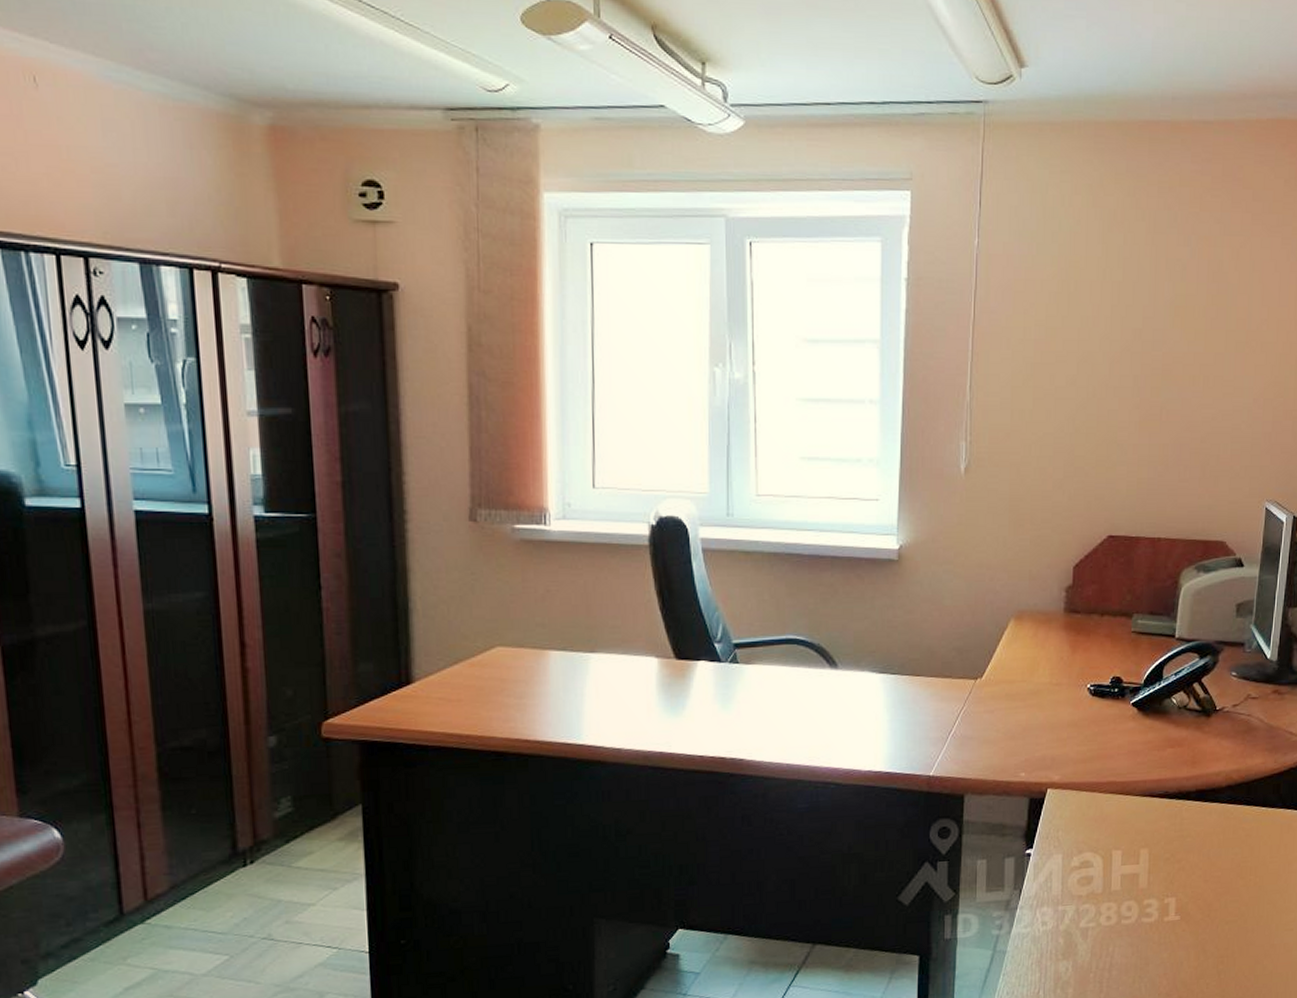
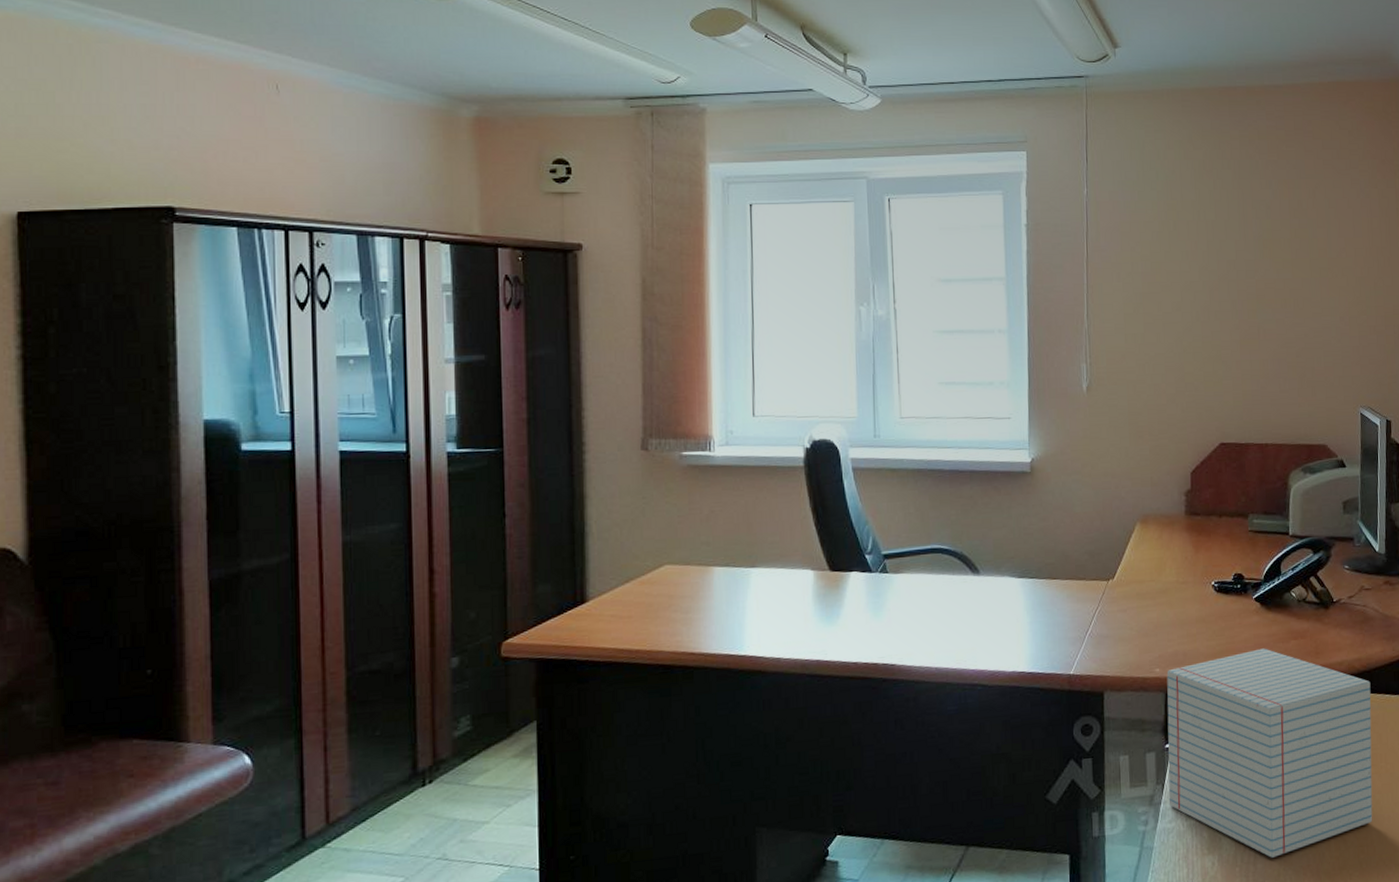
notepad: none [1025,755,1248,965] -> present [1166,648,1373,858]

